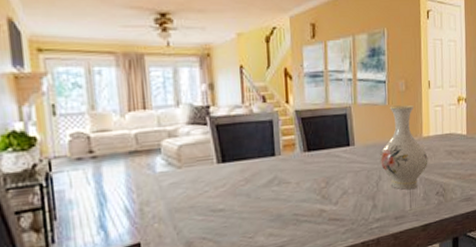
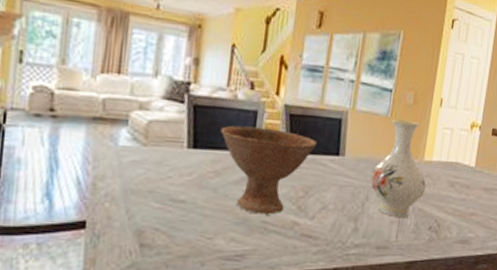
bowl: none [243,132,330,209] -> present [220,125,318,215]

